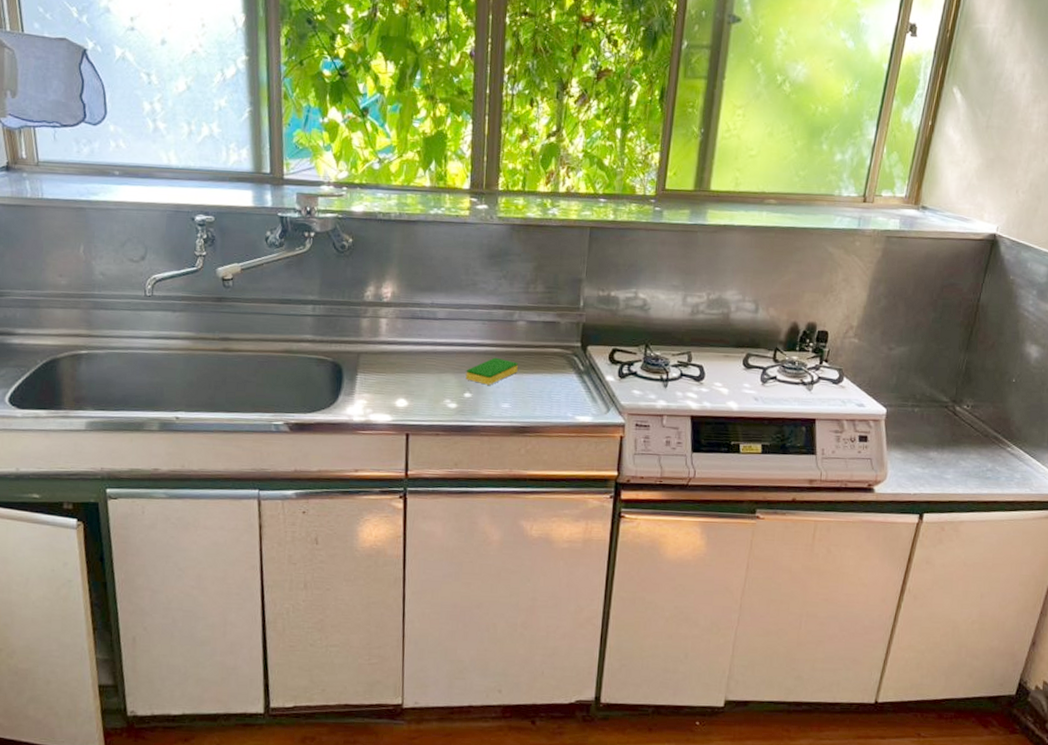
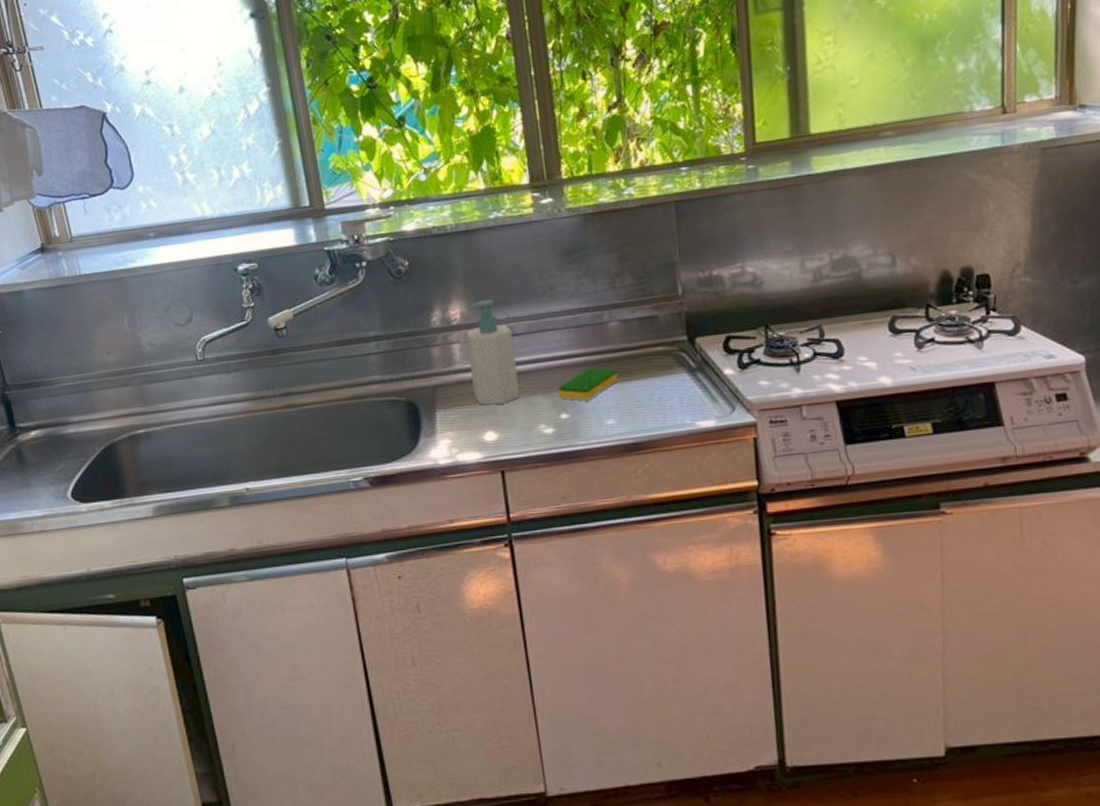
soap bottle: none [392,283,435,377] -> present [465,299,520,405]

